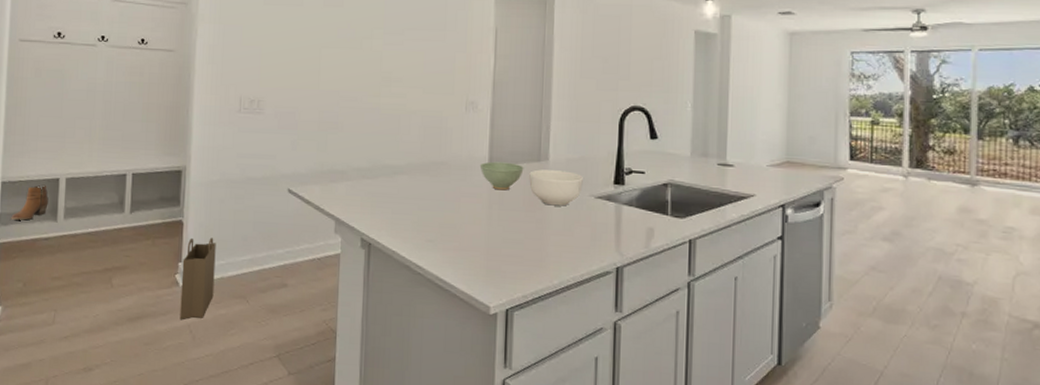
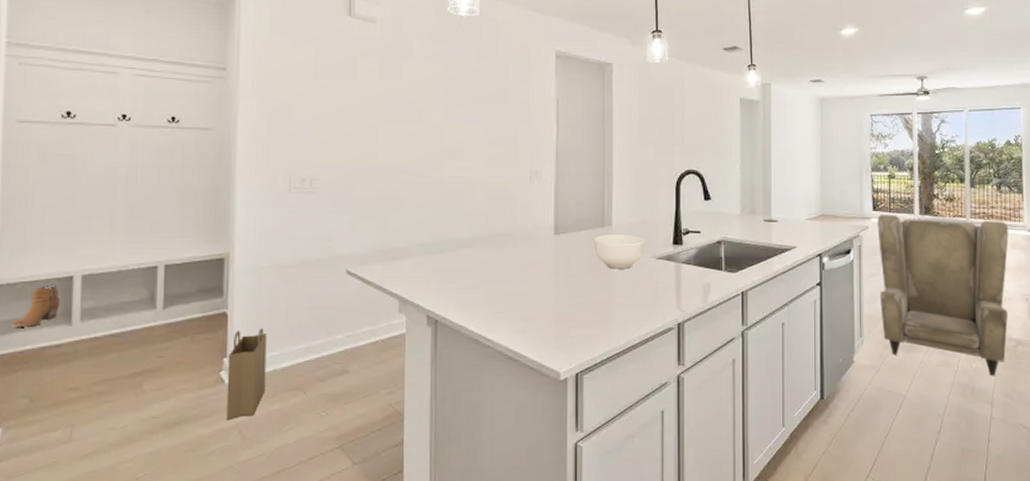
bowl: present [479,161,524,191] -> none [545,230,589,257]
armchair: none [854,164,1027,362] -> present [877,214,1009,376]

